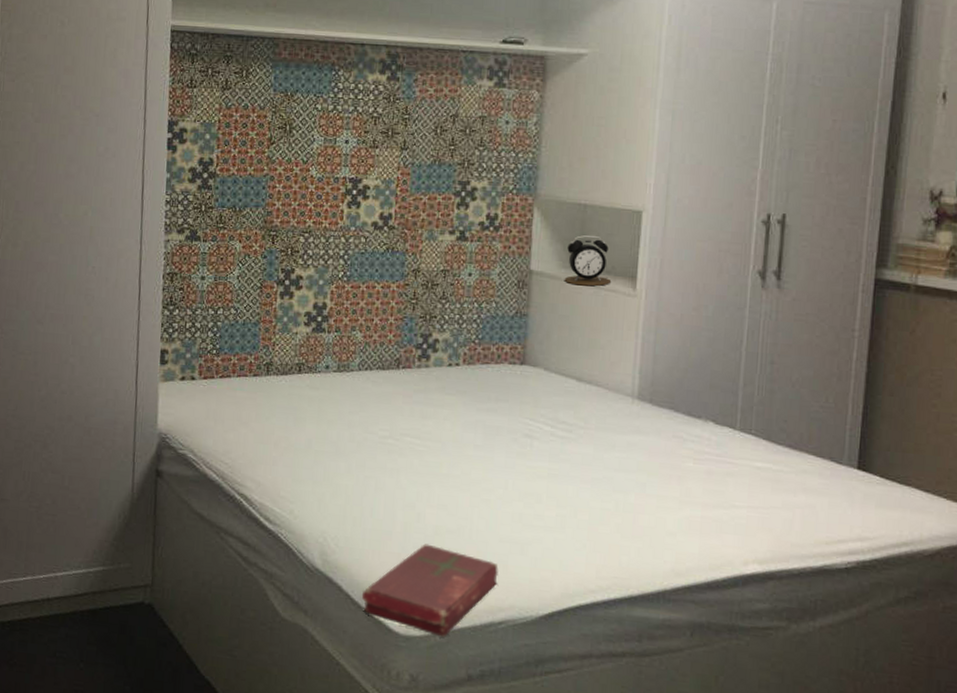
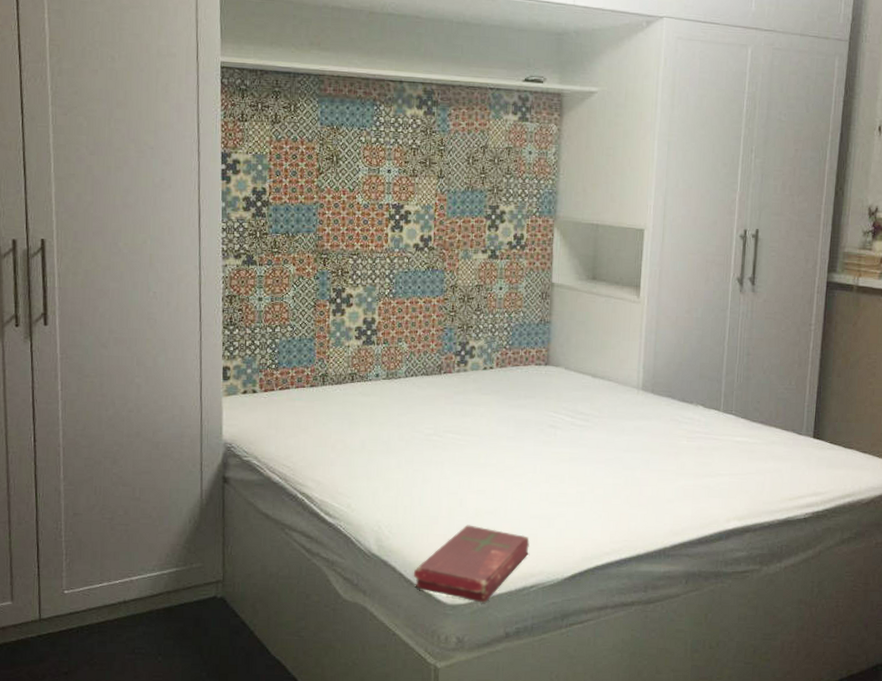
alarm clock: present [564,235,612,287] -> none [580,251,620,296]

